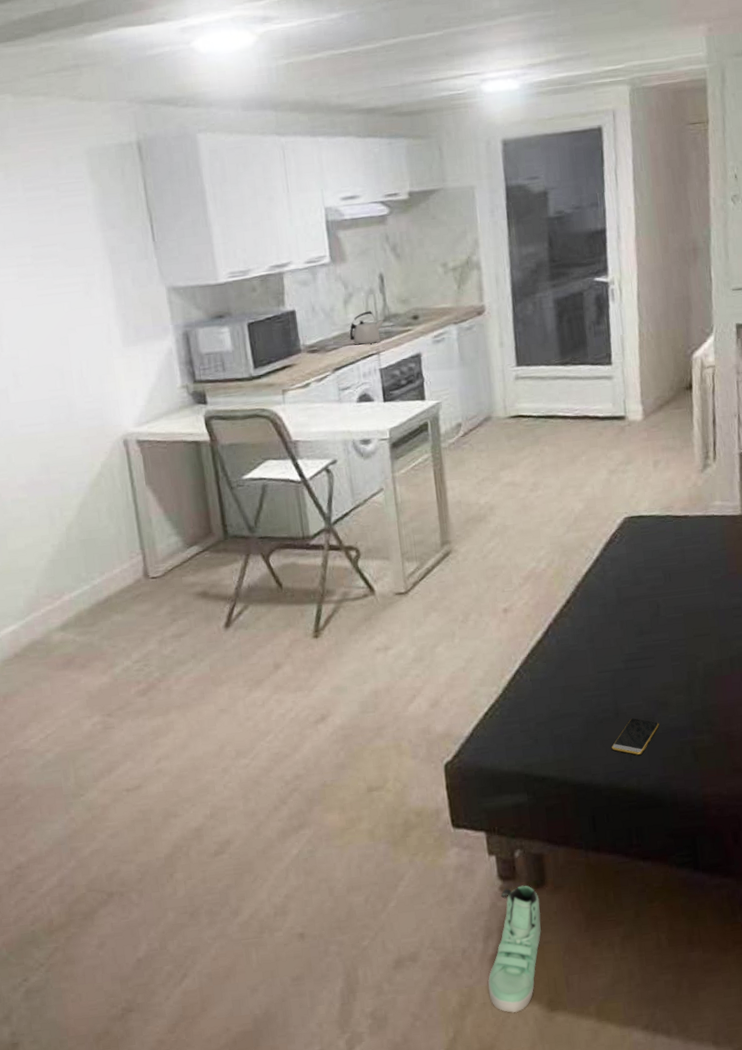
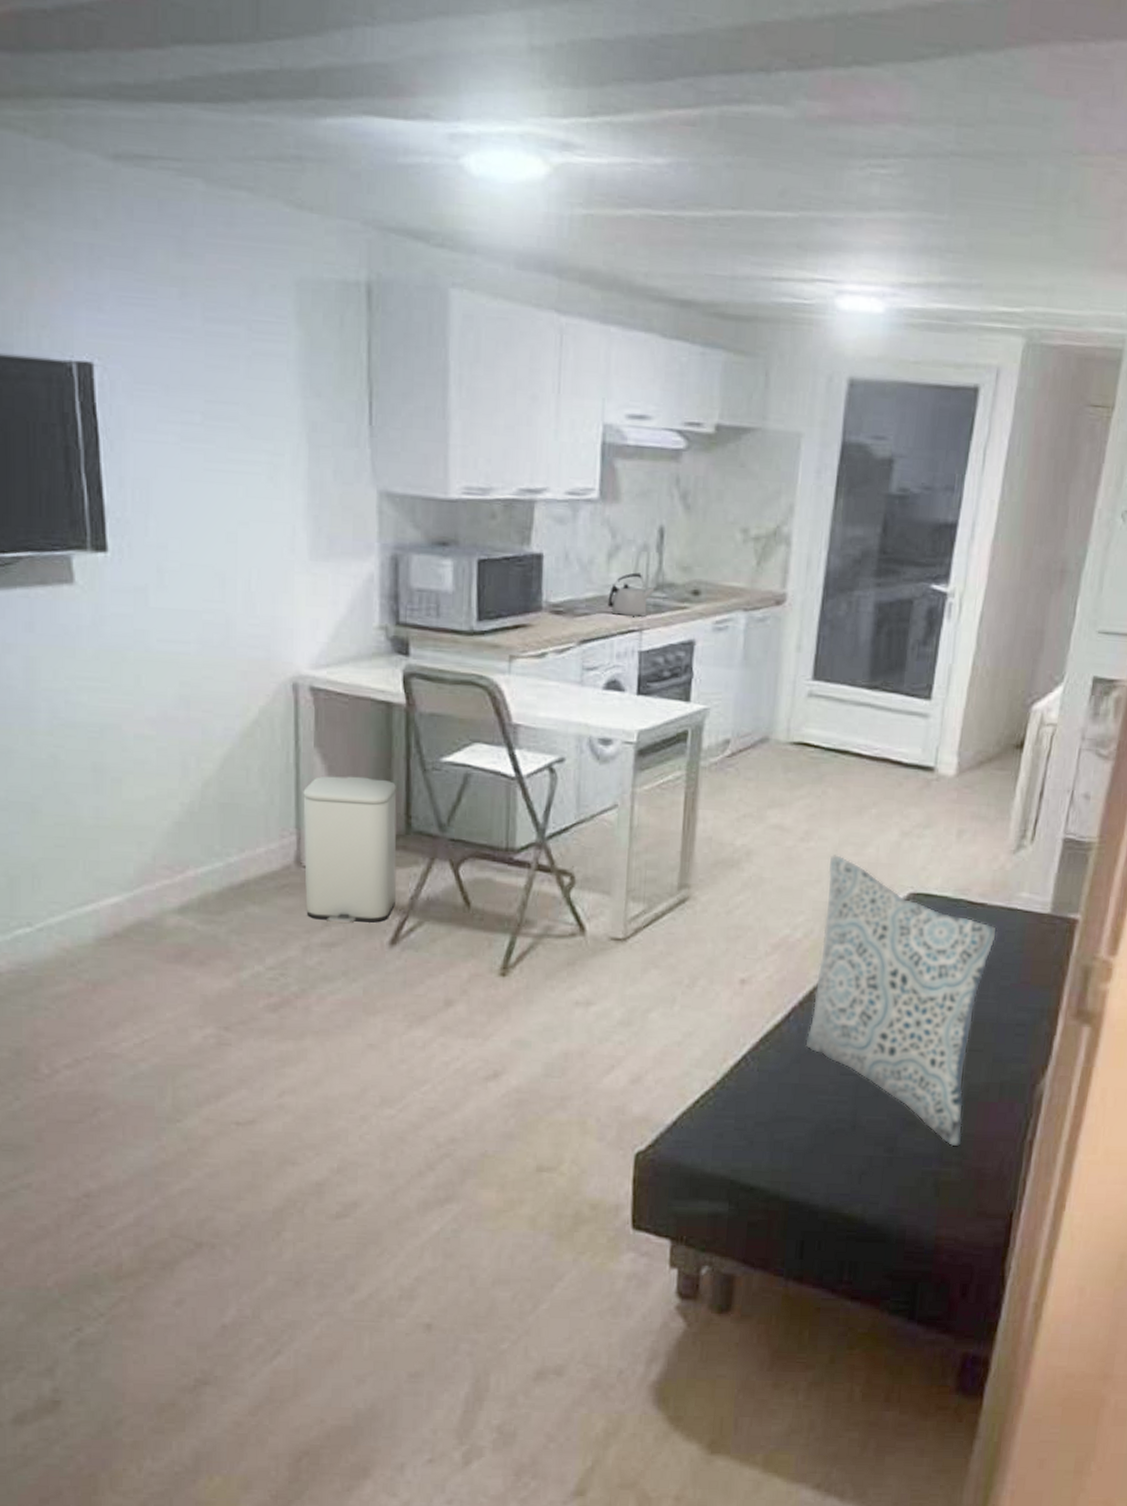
pedal bin: none [142,500,224,618] -> present [303,775,397,924]
sneaker: present [488,885,541,1013] -> none [641,1307,721,1449]
pillow: none [556,497,707,718] -> present [805,855,997,1147]
smartphone: present [612,718,660,755] -> none [840,1135,902,1179]

